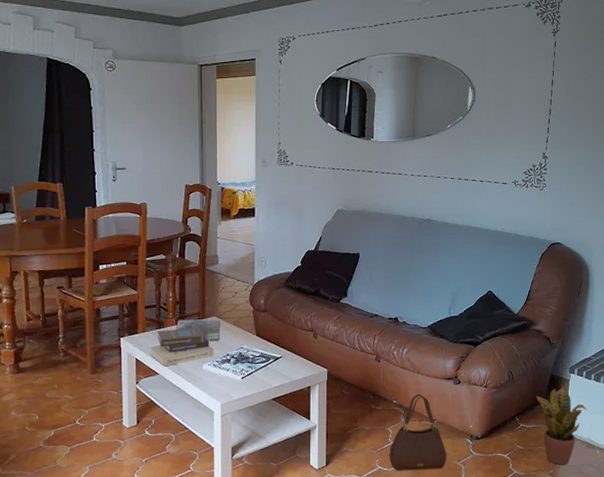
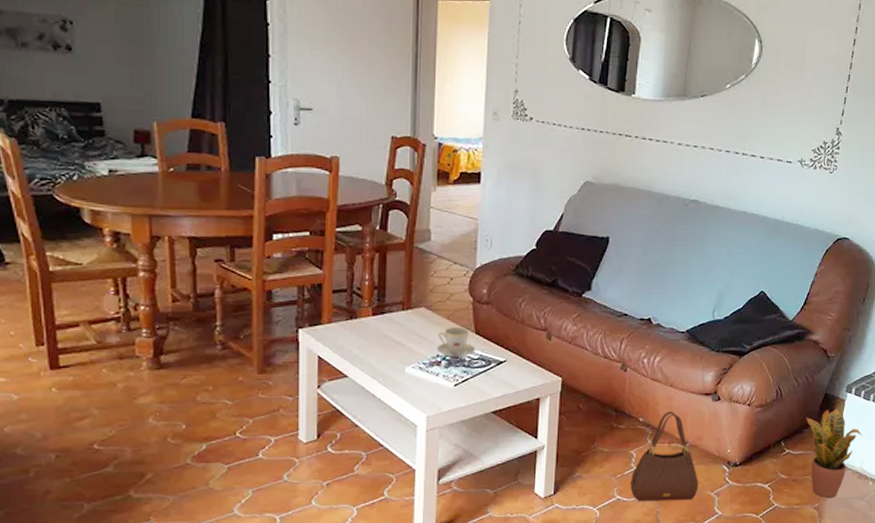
books: present [149,327,215,367] -> none [336,320,421,368]
magazine: present [175,319,220,341] -> none [371,309,430,337]
teacup: none [226,331,258,356] -> present [436,326,476,357]

